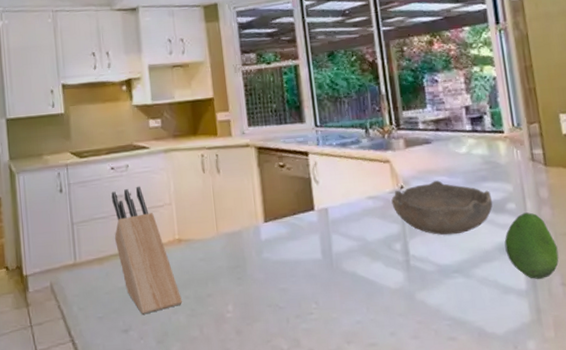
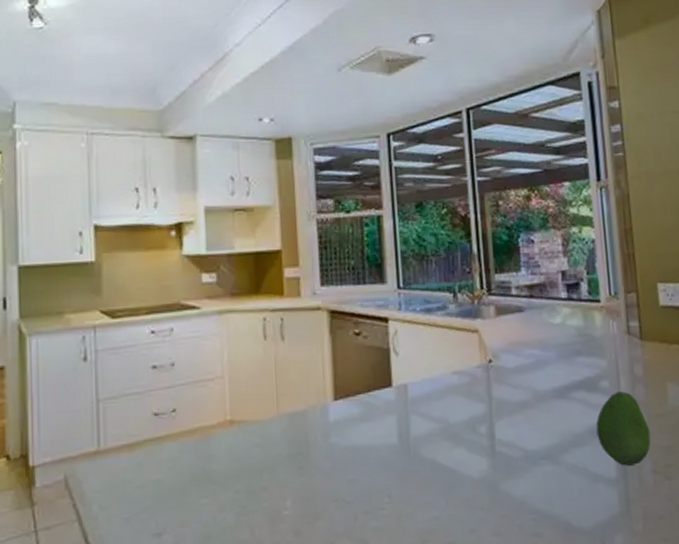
knife block: present [111,186,182,315] -> none [150,354,231,514]
bowl: present [391,180,493,235] -> none [478,354,586,417]

